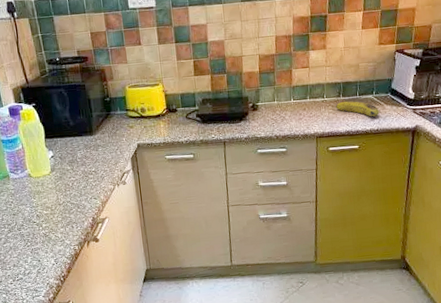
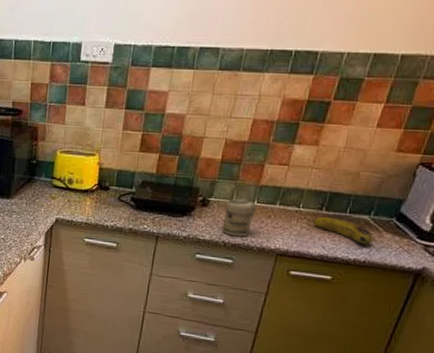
jar: none [270,99,295,130] -> present [221,199,257,237]

